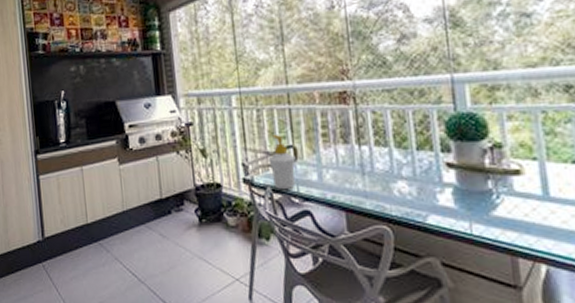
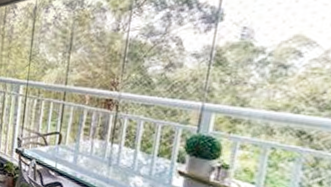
soap bottle: present [268,134,296,190] -> none [38,120,60,165]

